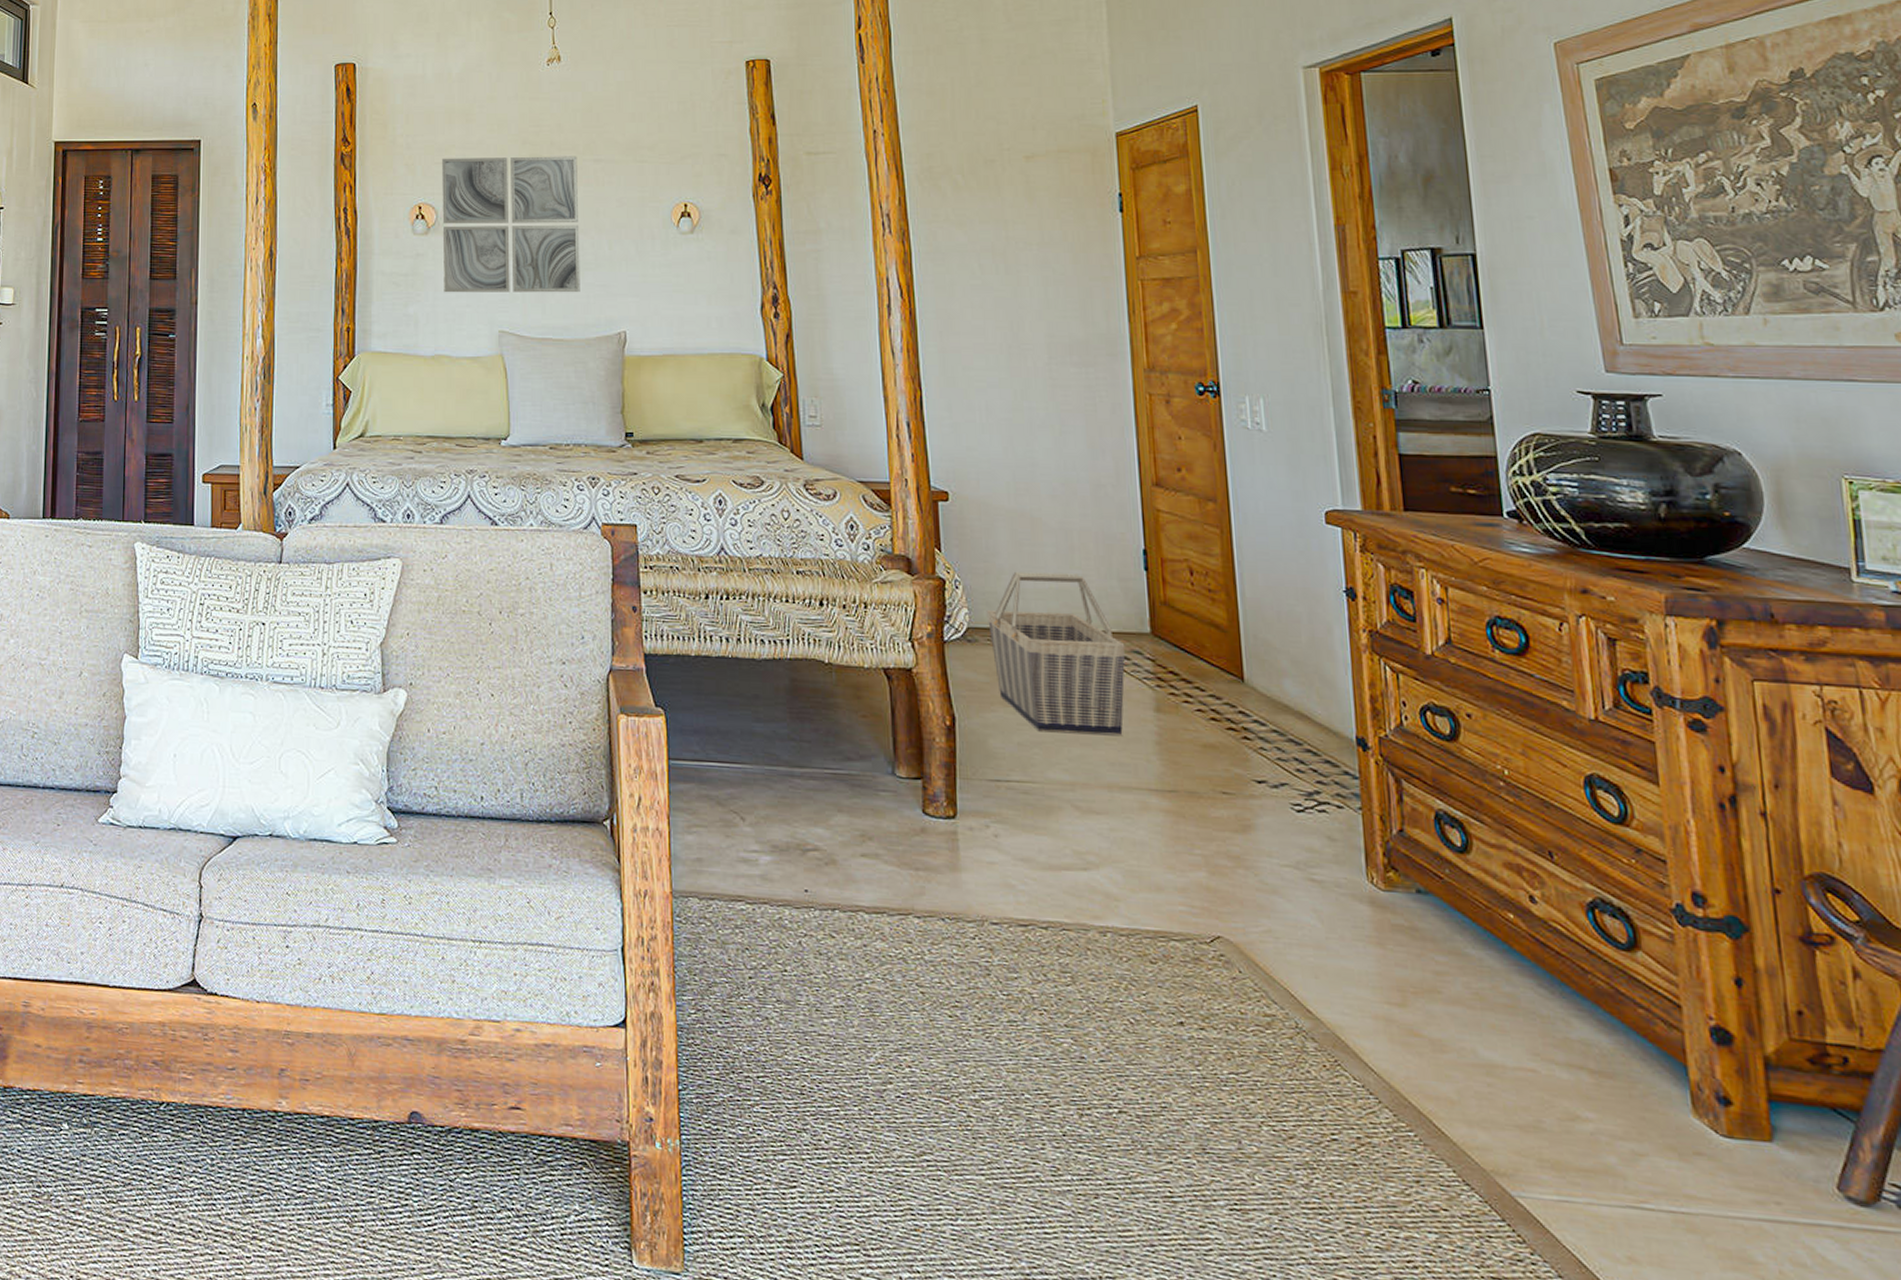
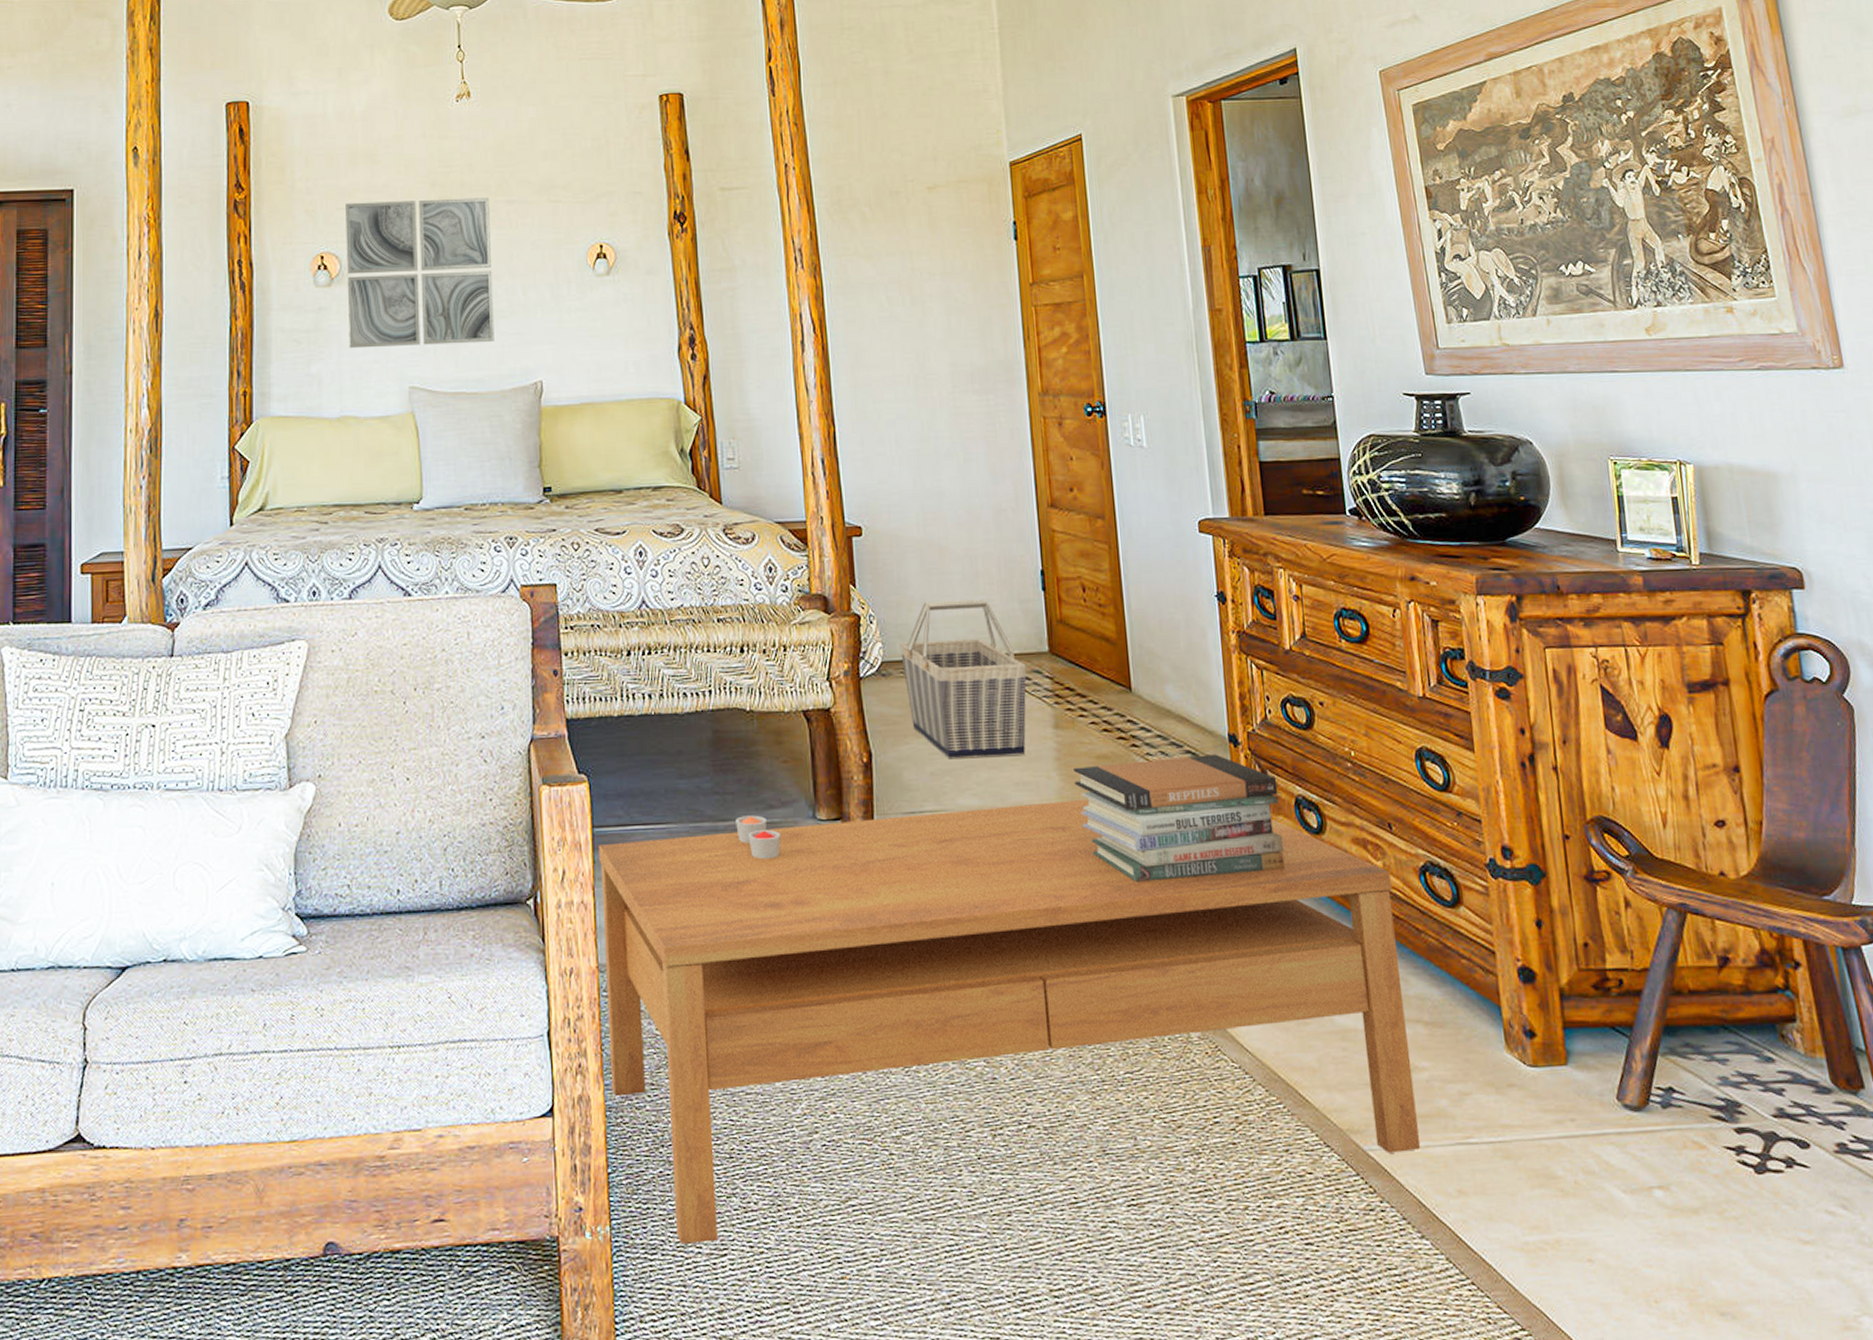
coffee table: none [674,776,1583,1206] -> present [599,798,1421,1244]
candle: none [812,764,858,810] -> present [736,815,781,860]
book stack: none [1177,753,1422,886] -> present [1074,754,1285,882]

